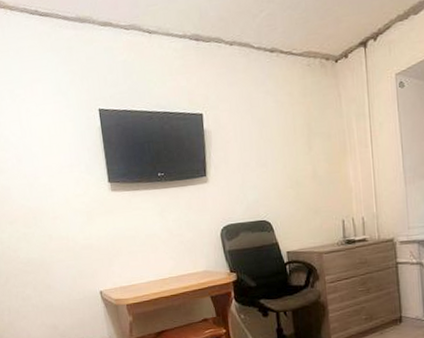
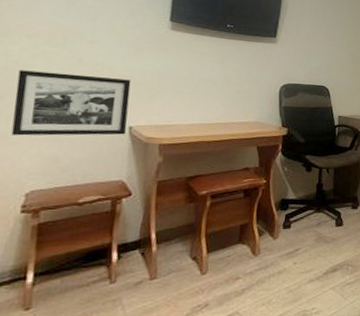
picture frame: none [12,247,99,310] -> present [11,70,131,136]

